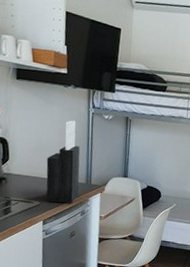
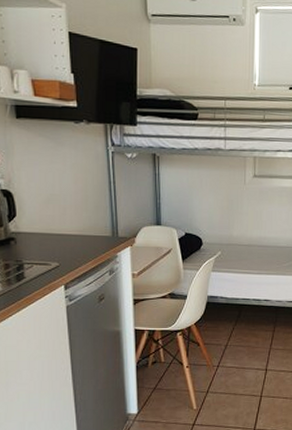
knife block: present [46,120,80,203] -> none [62,162,104,262]

